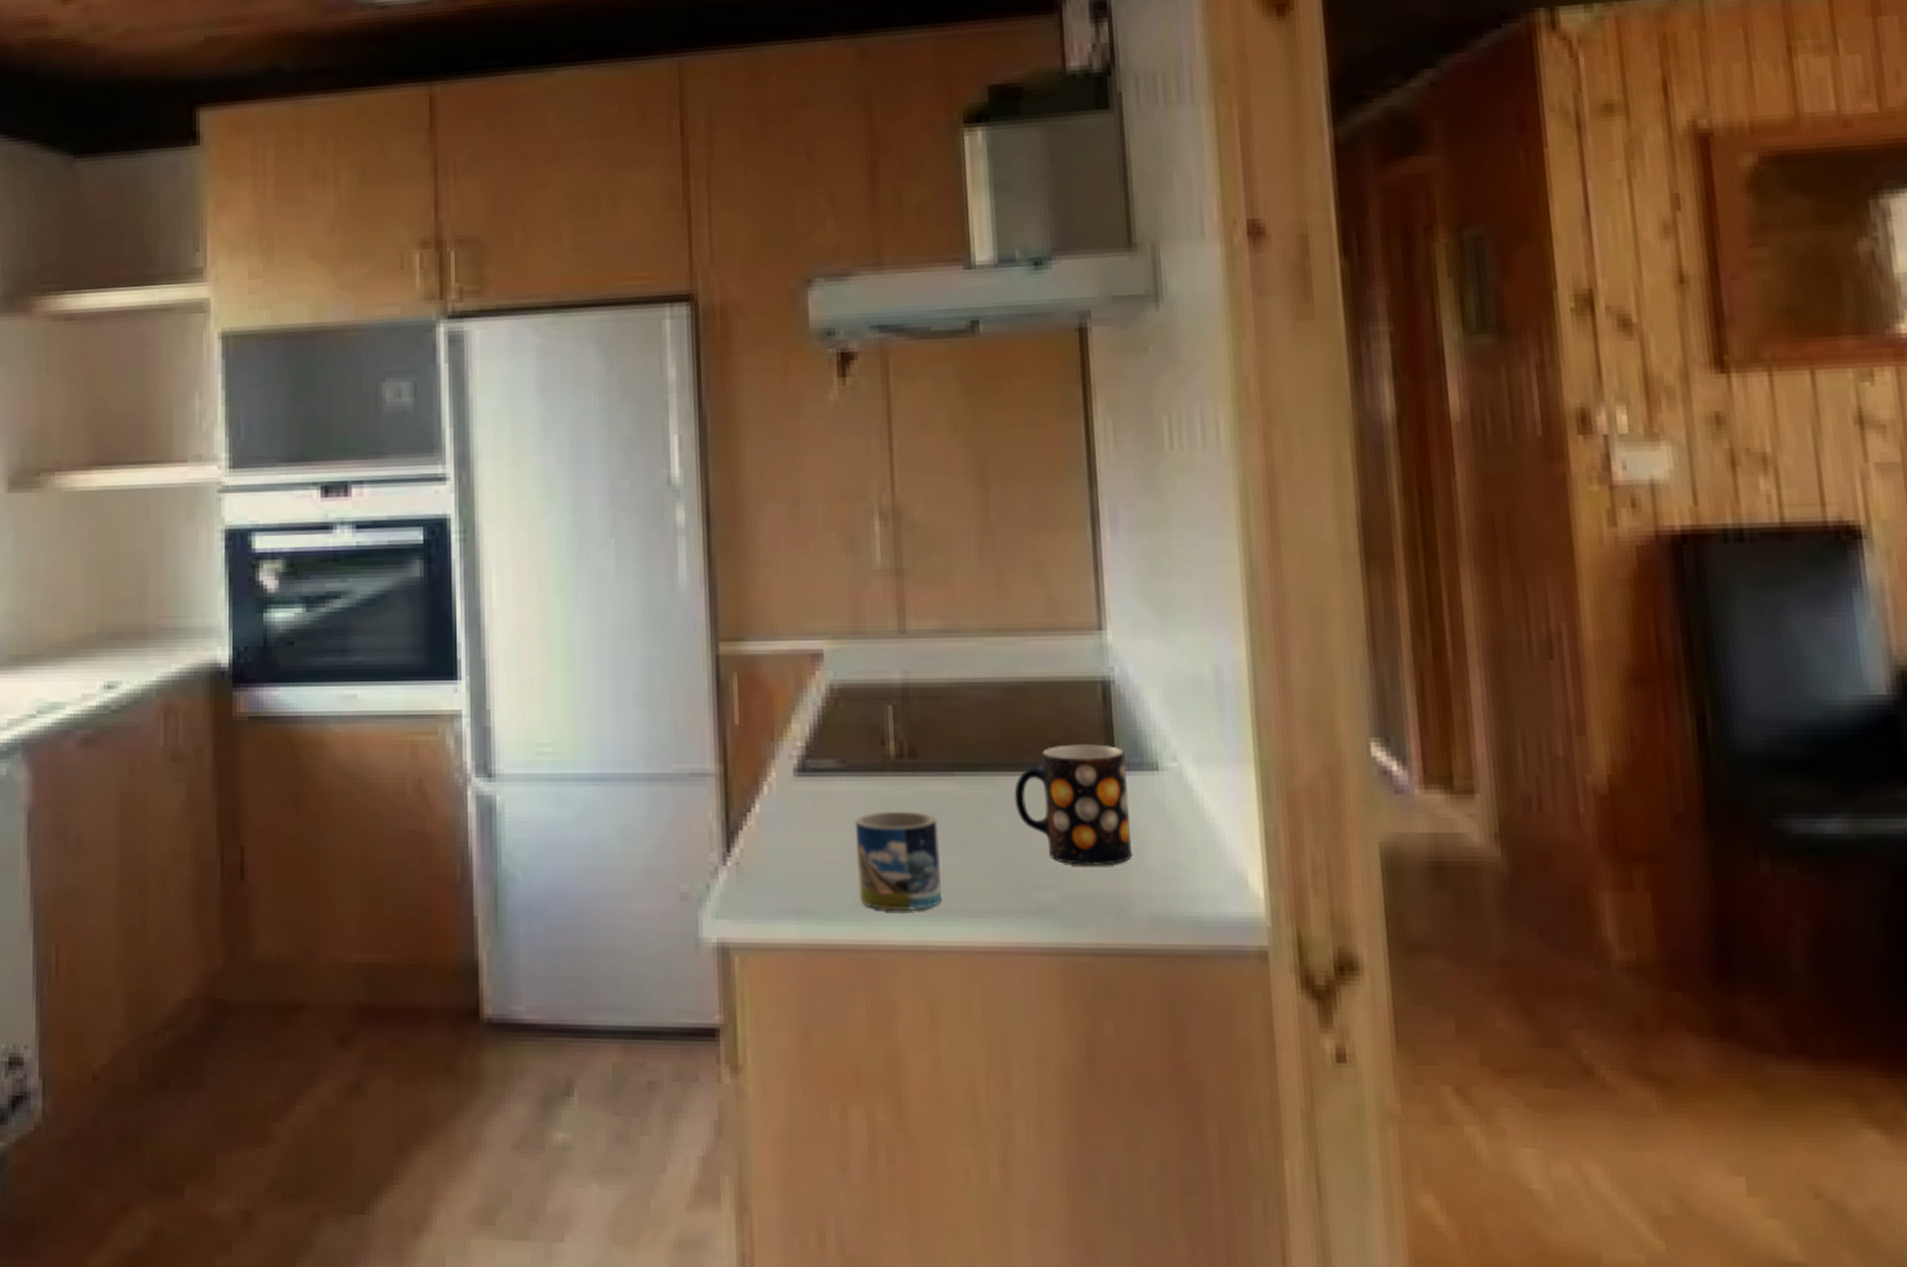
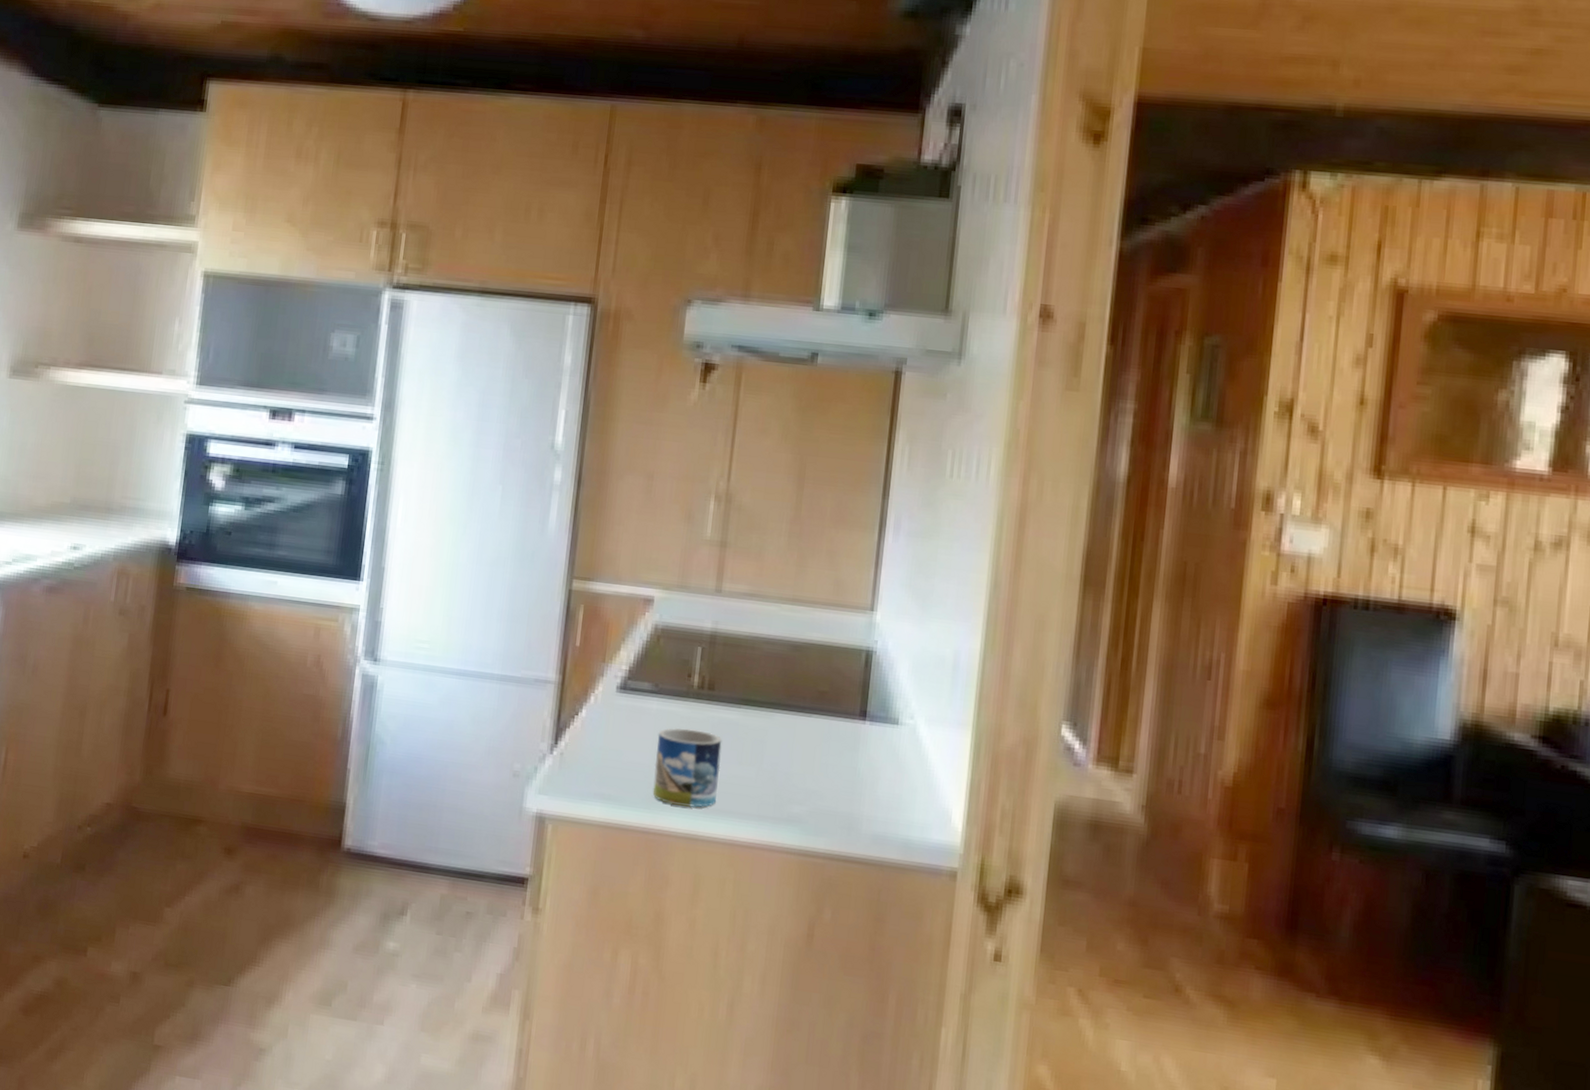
mug: present [1014,744,1132,866] -> none [784,695,875,792]

